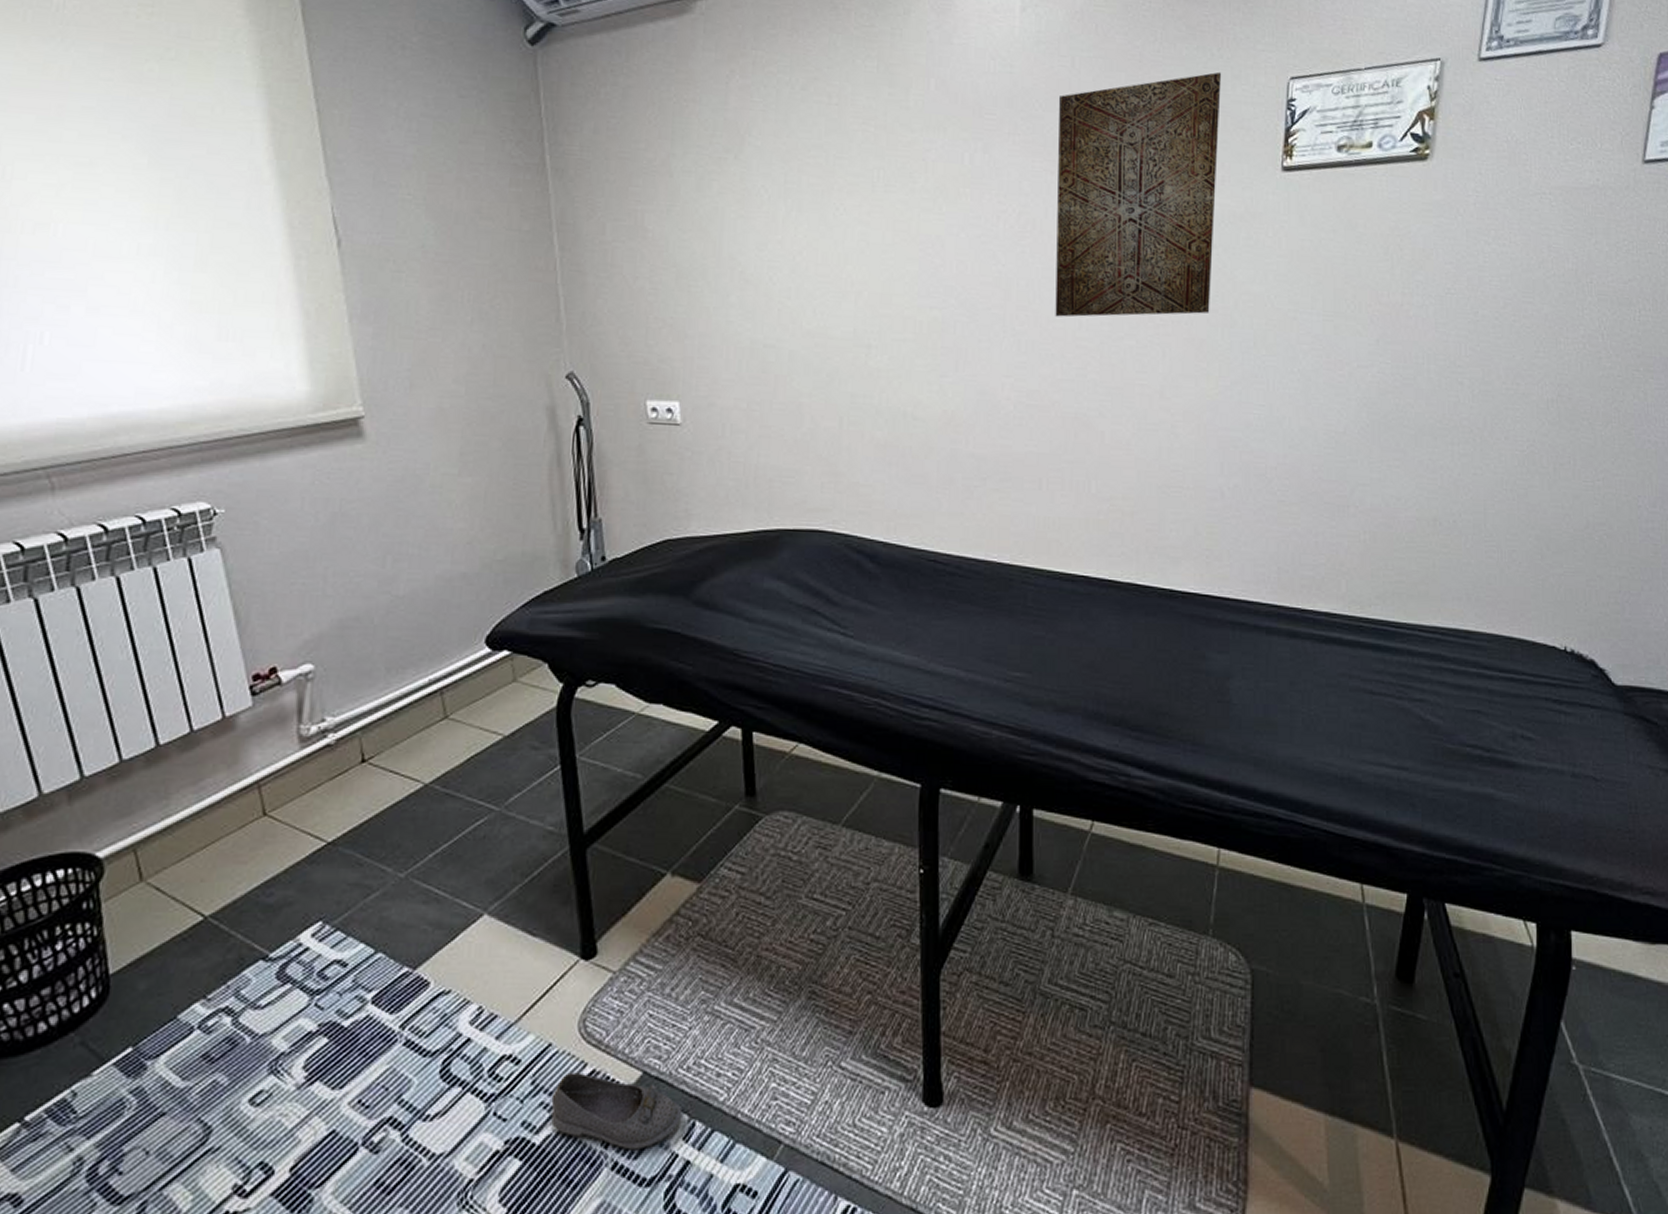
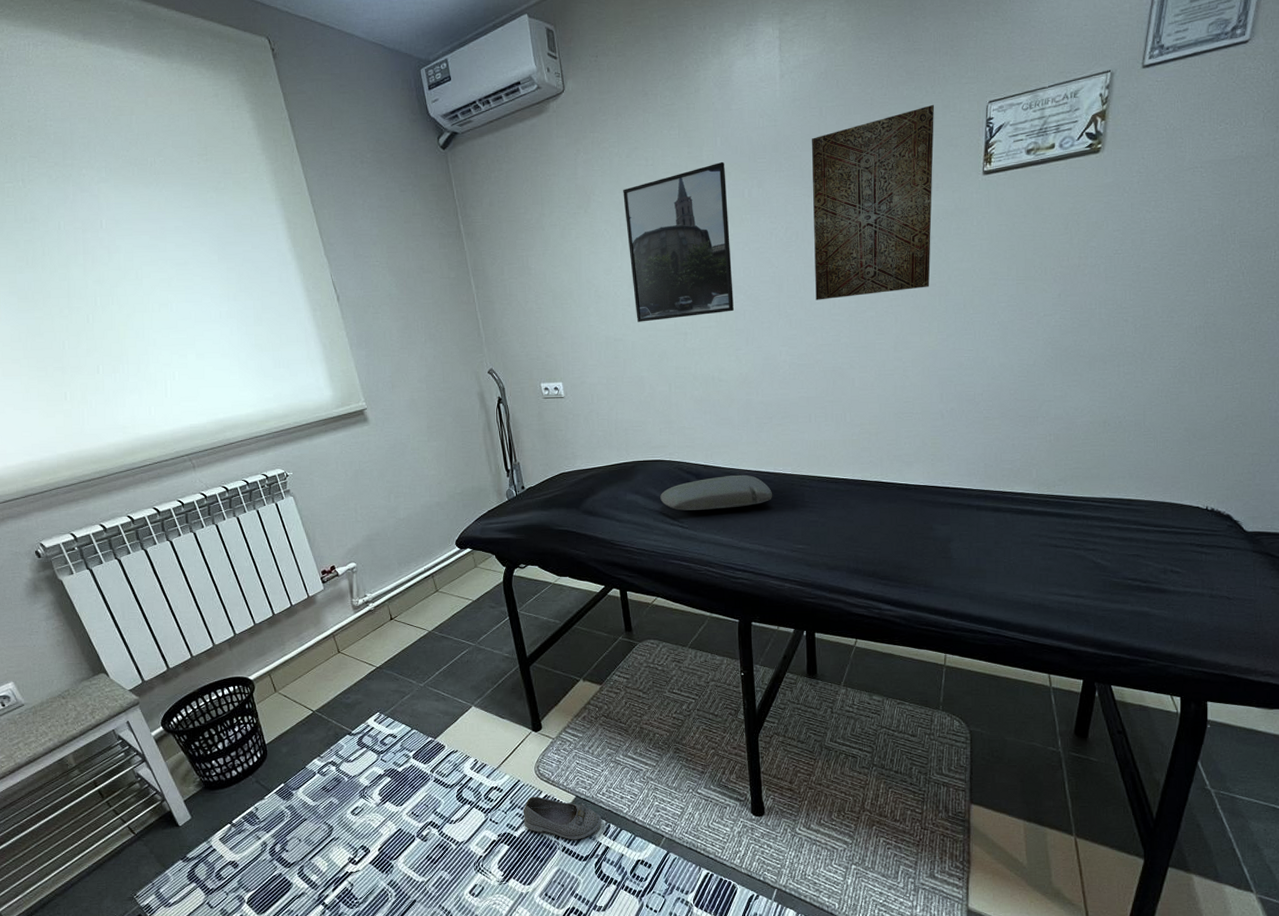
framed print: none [792,111,941,324] -> present [623,161,734,322]
pillow: none [814,559,982,611] -> present [660,474,773,511]

